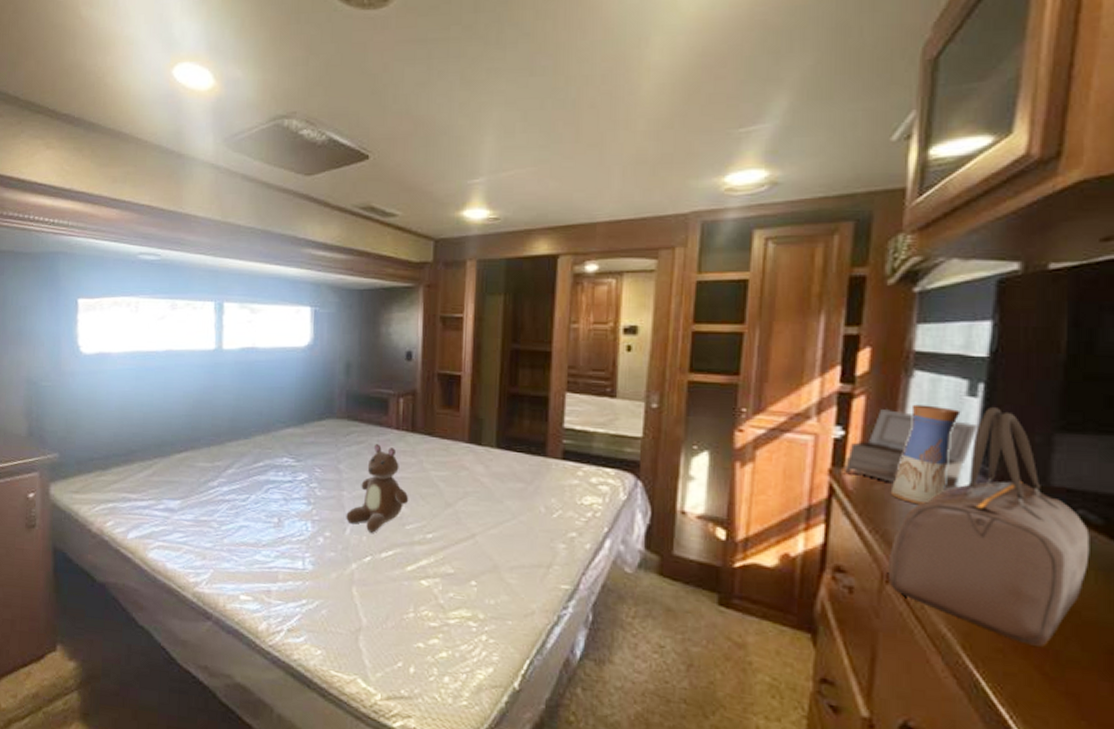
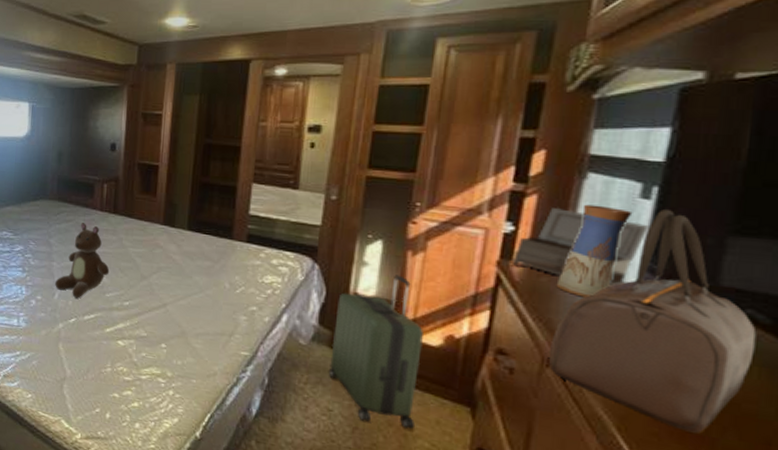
suitcase: none [657,489,757,663] -> present [328,275,423,430]

